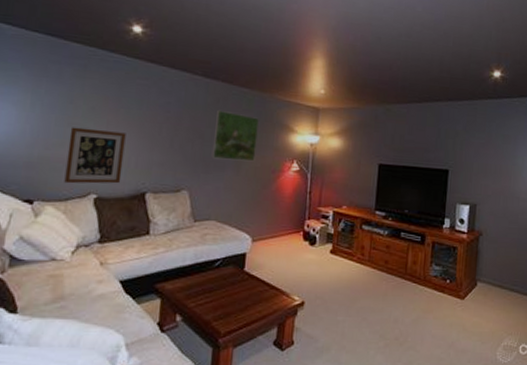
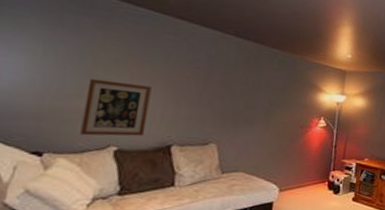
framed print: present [211,109,259,162] -> none [241,68,289,118]

